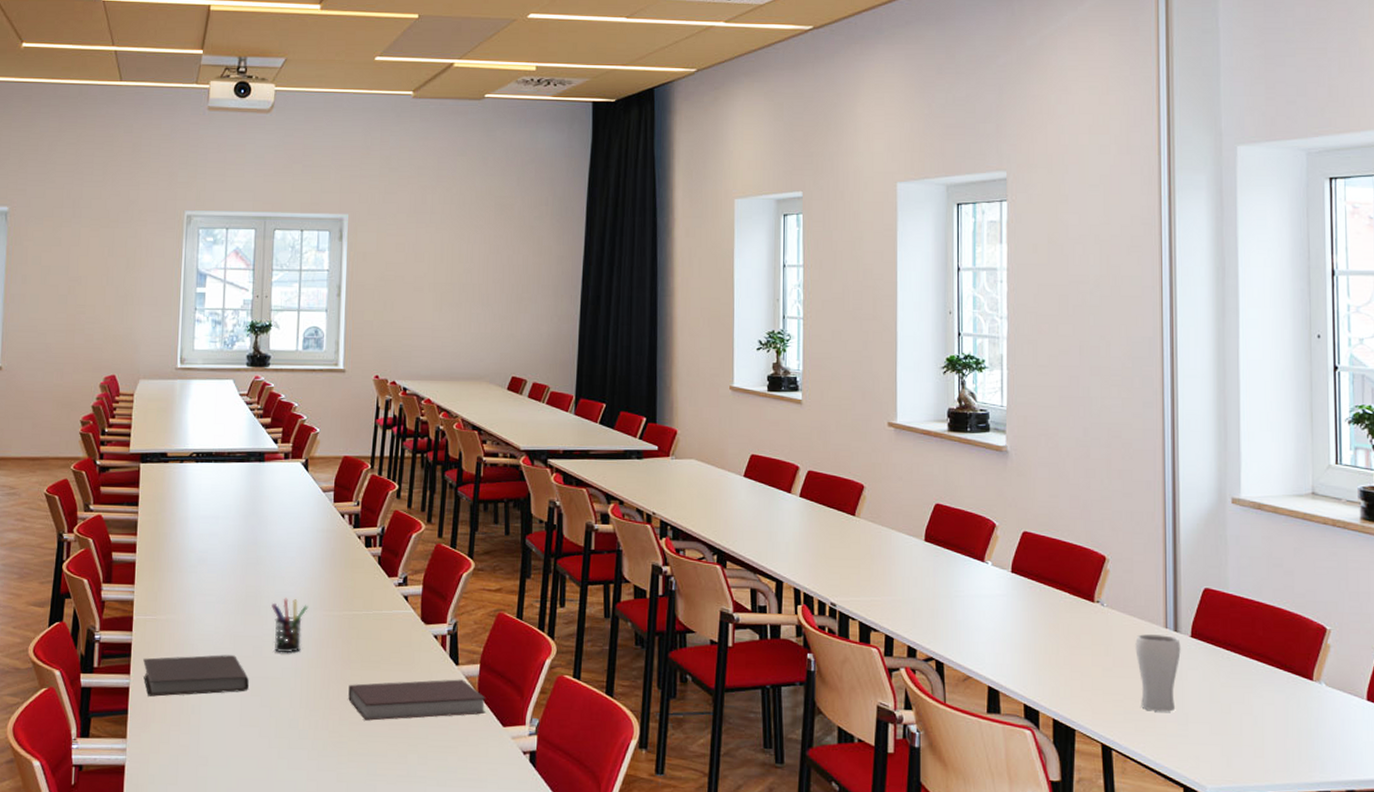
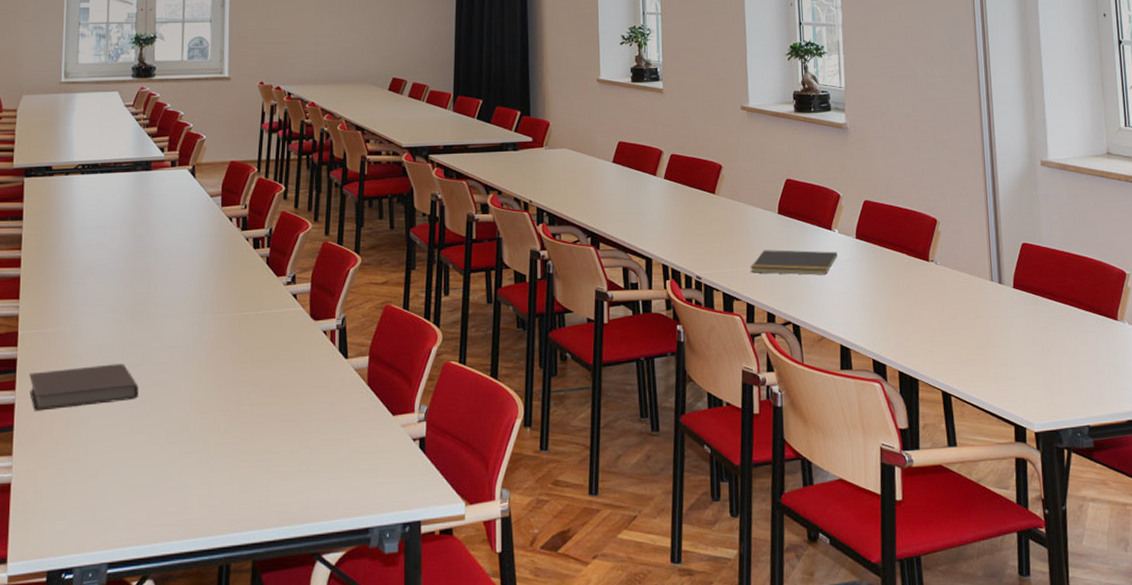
pen holder: present [272,598,309,653] -> none [161,303,198,359]
notebook: present [348,679,486,721] -> none [239,372,375,419]
notepad: none [890,579,989,610] -> present [749,250,837,275]
drinking glass: present [1135,634,1181,712] -> none [966,287,1006,358]

